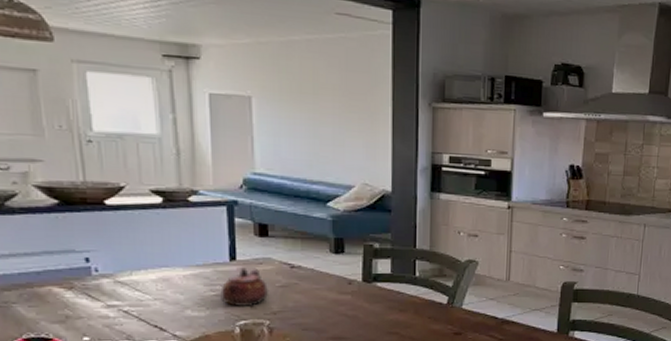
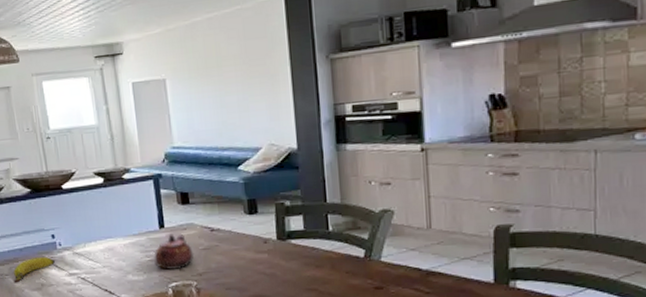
banana: none [24,284,89,314] -> present [14,257,56,283]

